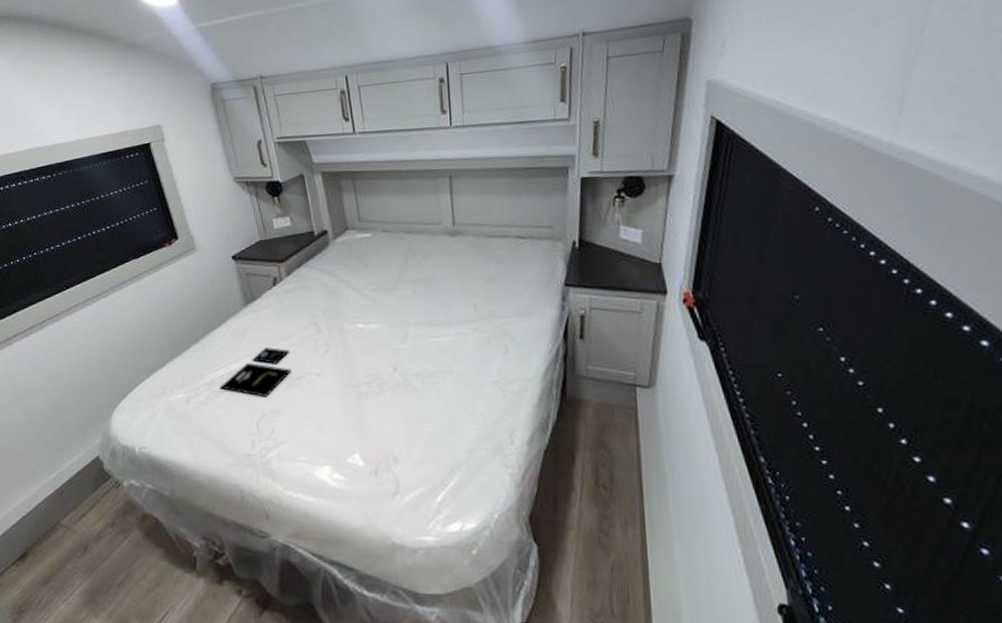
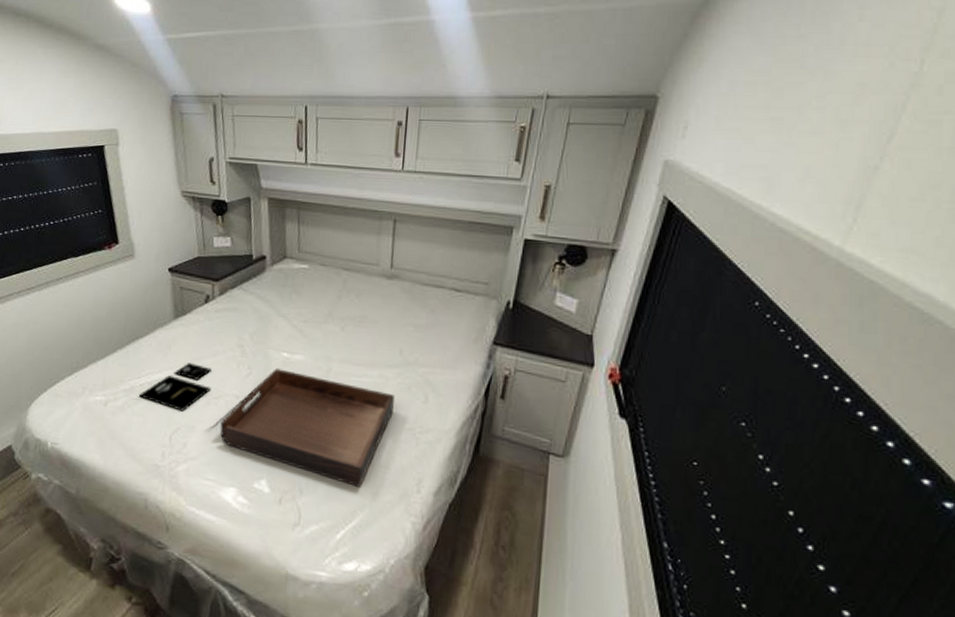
serving tray: none [305,340,476,447] -> present [220,368,394,487]

